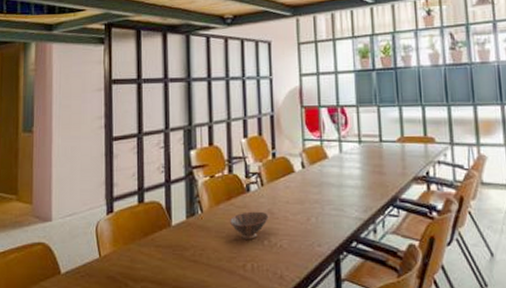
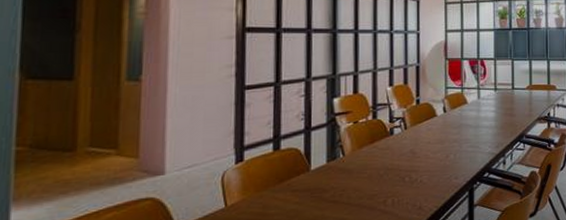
bowl: present [229,211,269,240] -> none [371,152,411,178]

